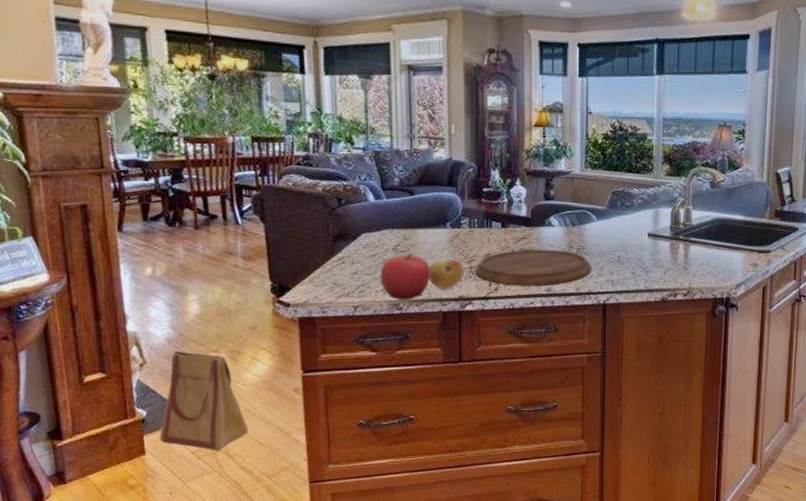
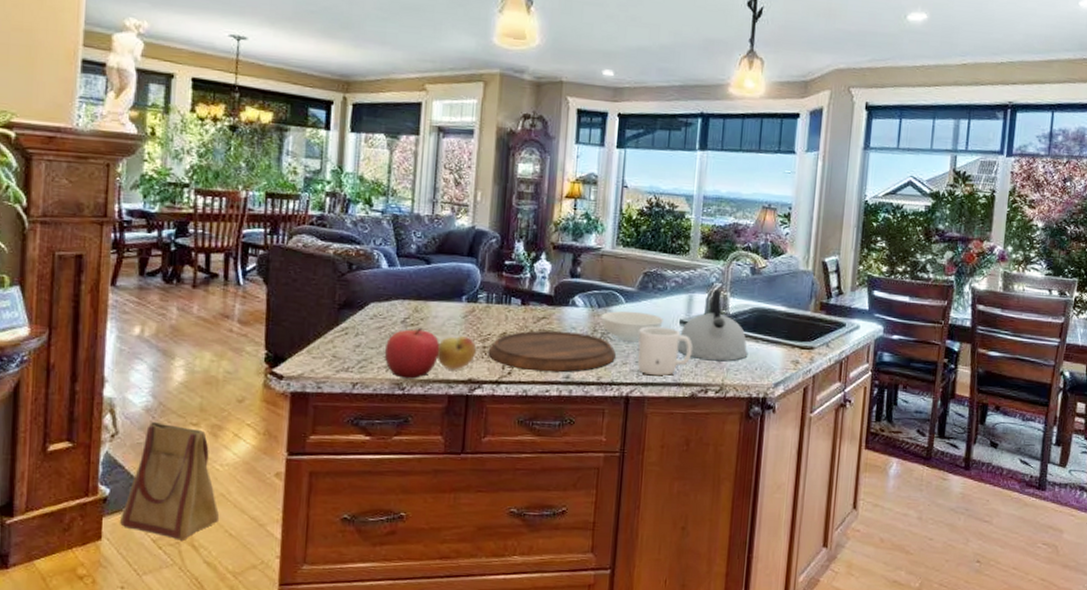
bowl: none [575,227,633,255] -> present [600,311,663,343]
mug: none [611,240,661,284] -> present [637,326,693,377]
kettle: none [647,203,712,268] -> present [677,288,748,362]

